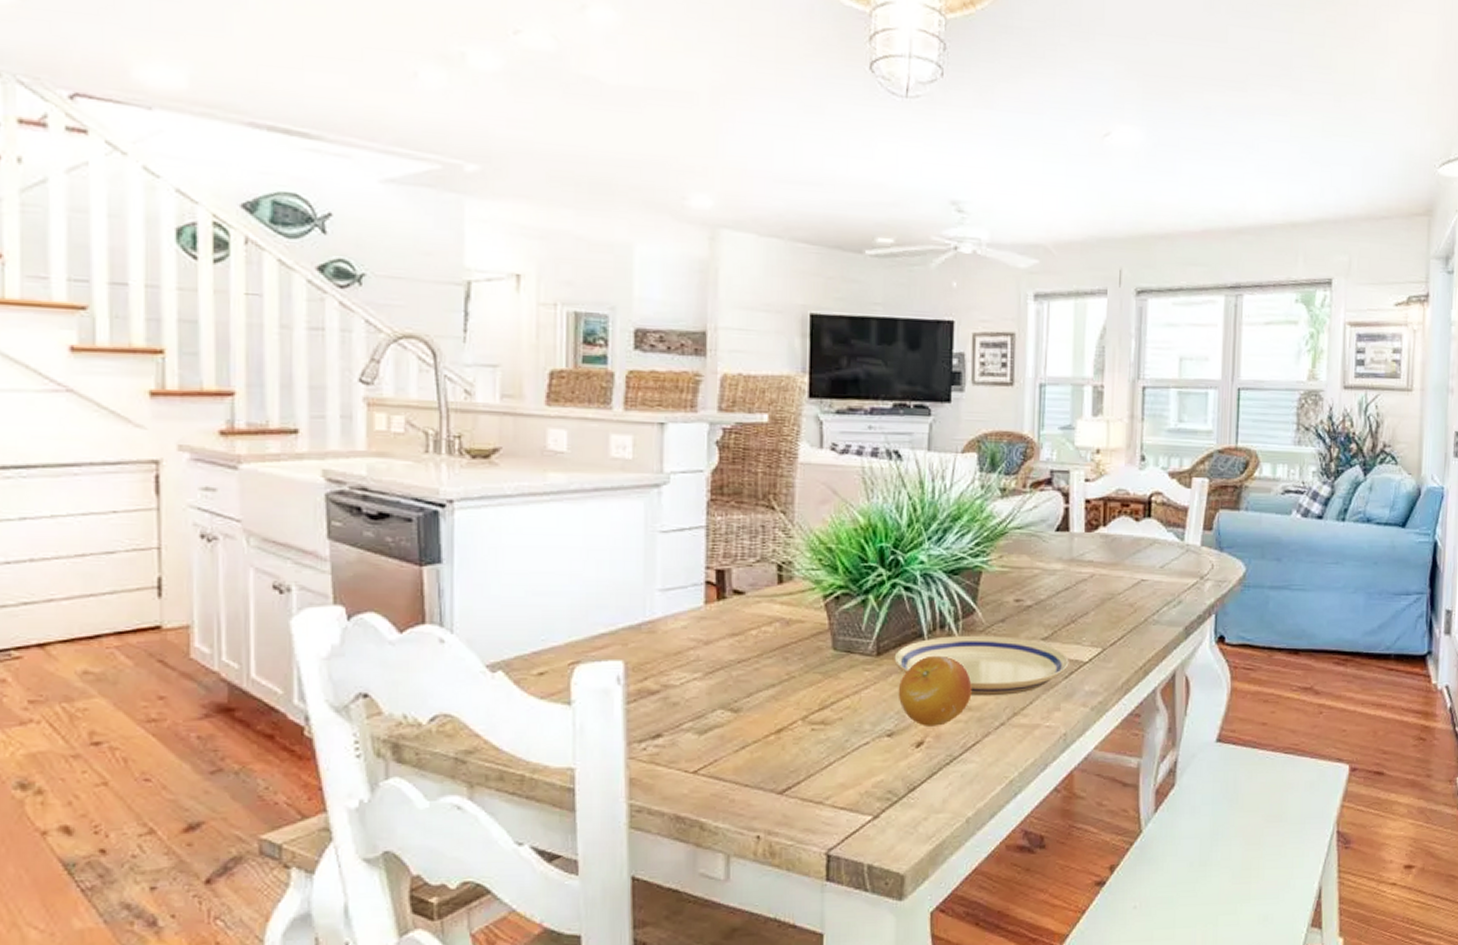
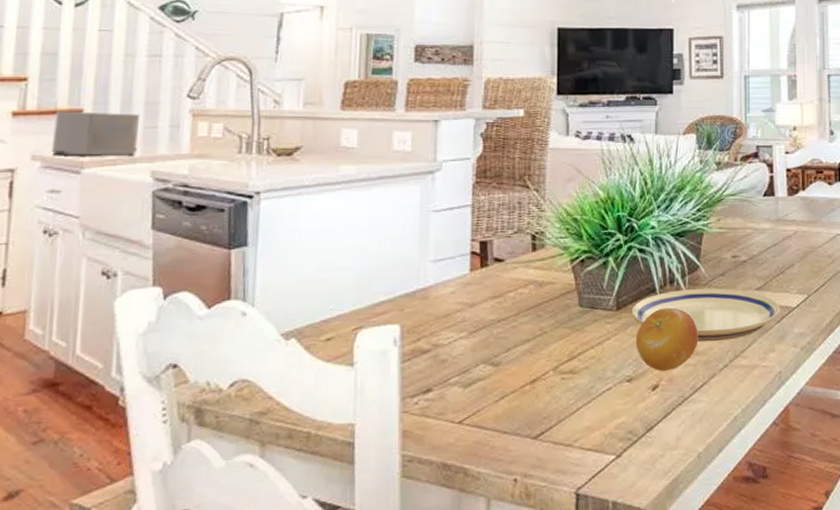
toaster: none [202,393,304,452] -> present [52,111,139,157]

